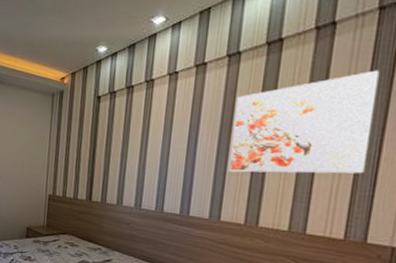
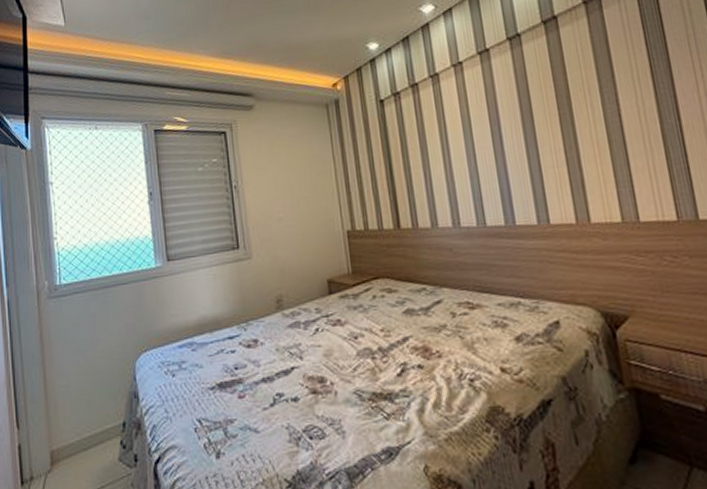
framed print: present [228,70,380,174] -> none [529,38,672,166]

